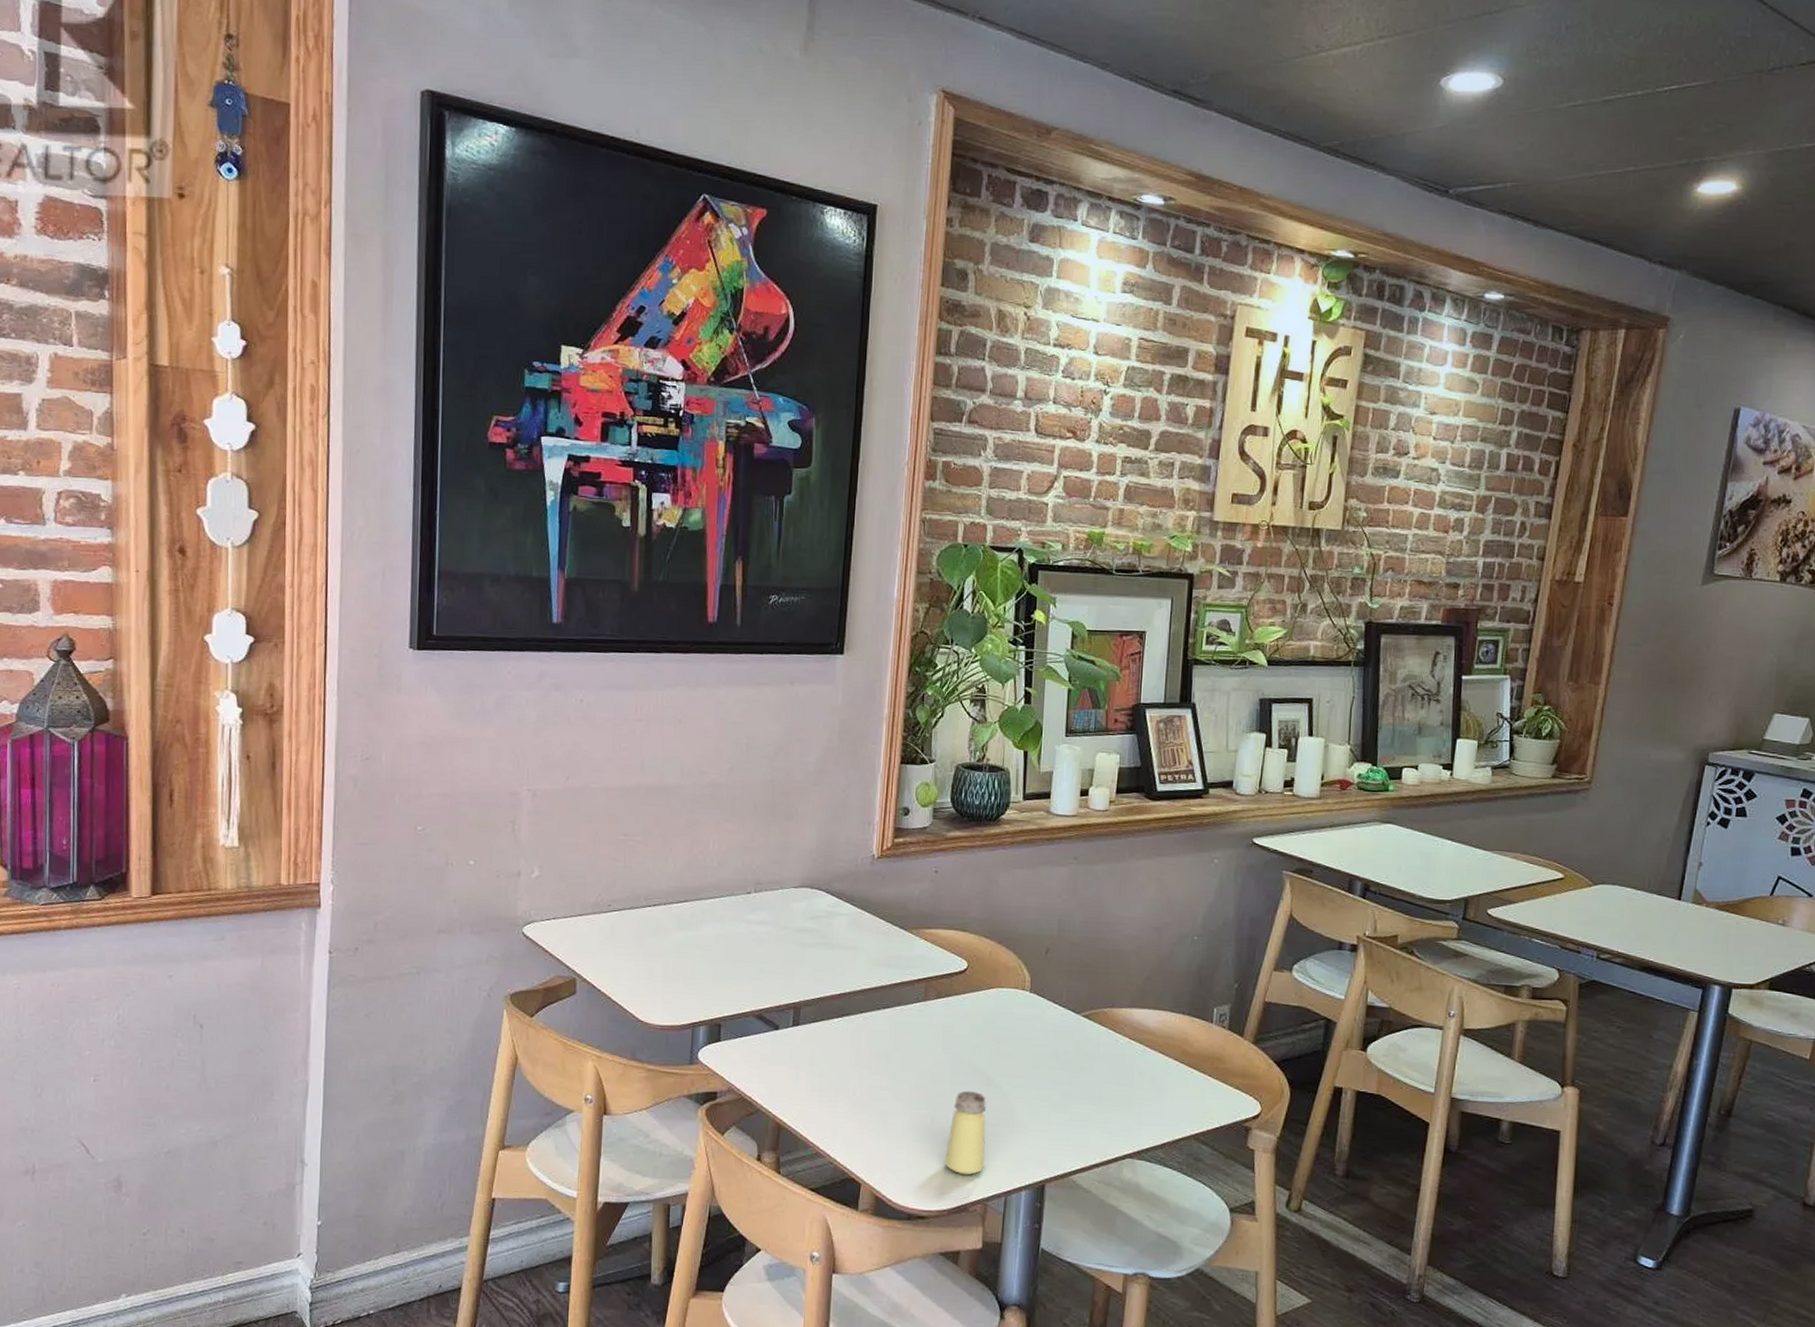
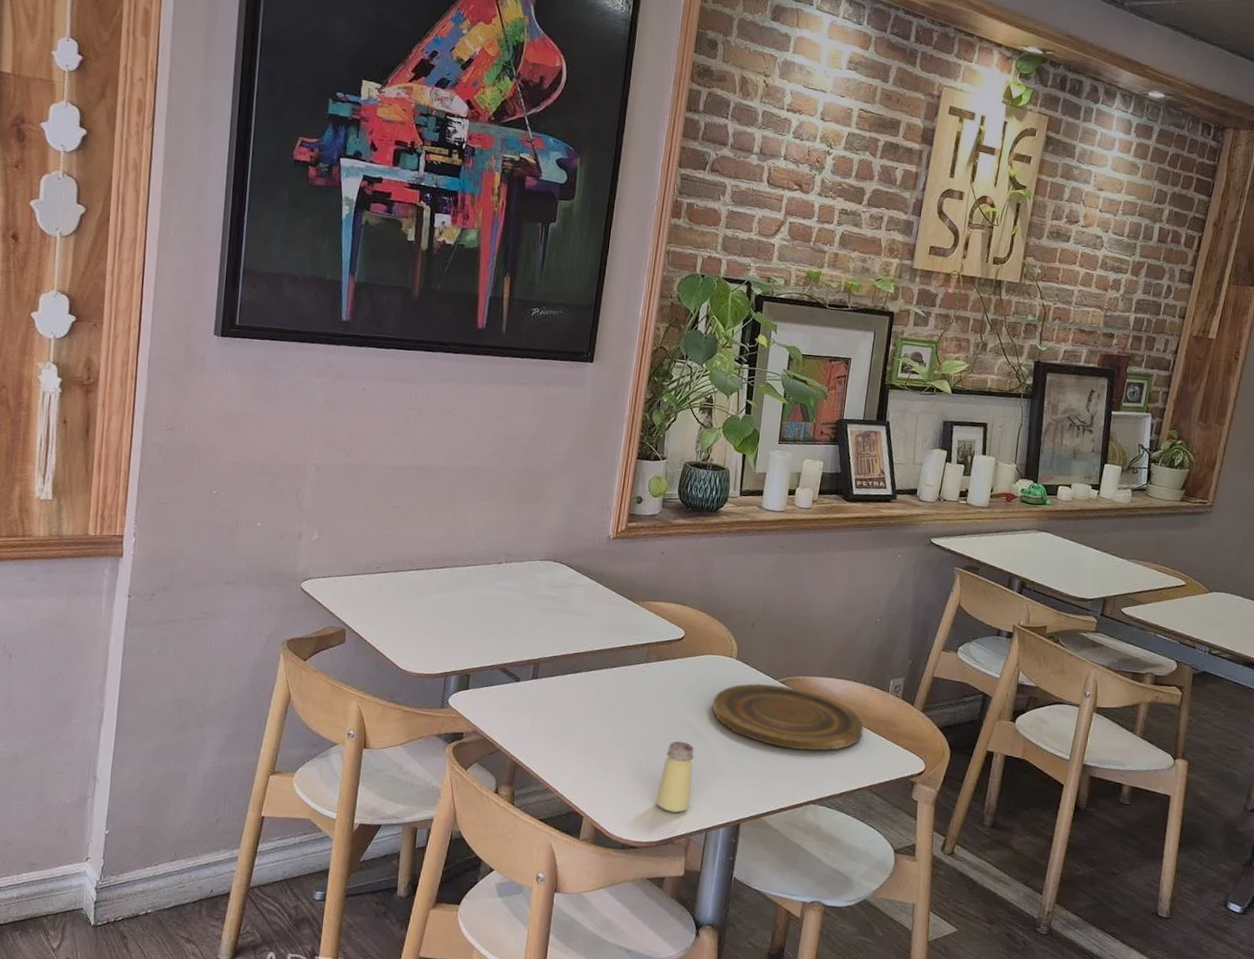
plate: none [1004,1019,1186,1095] -> present [712,683,865,751]

